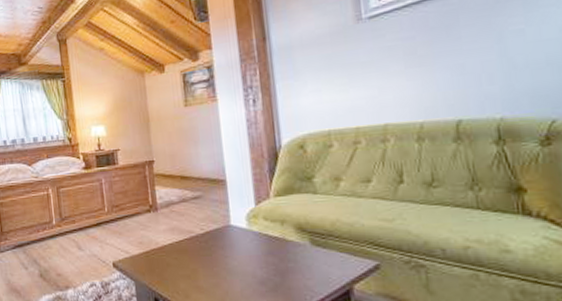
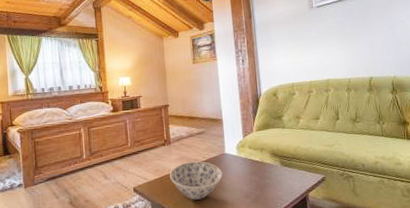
bowl: none [157,234,227,283] -> present [170,161,223,200]

